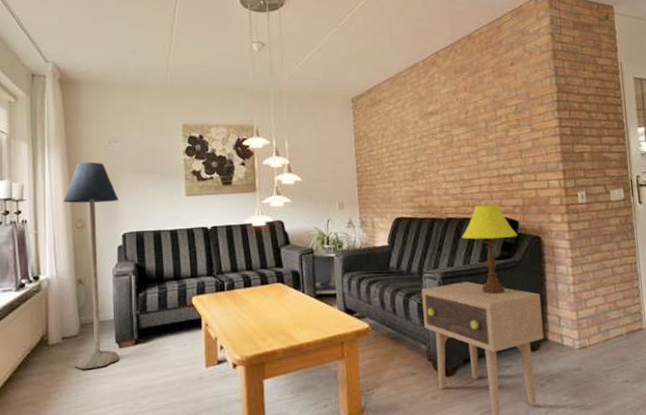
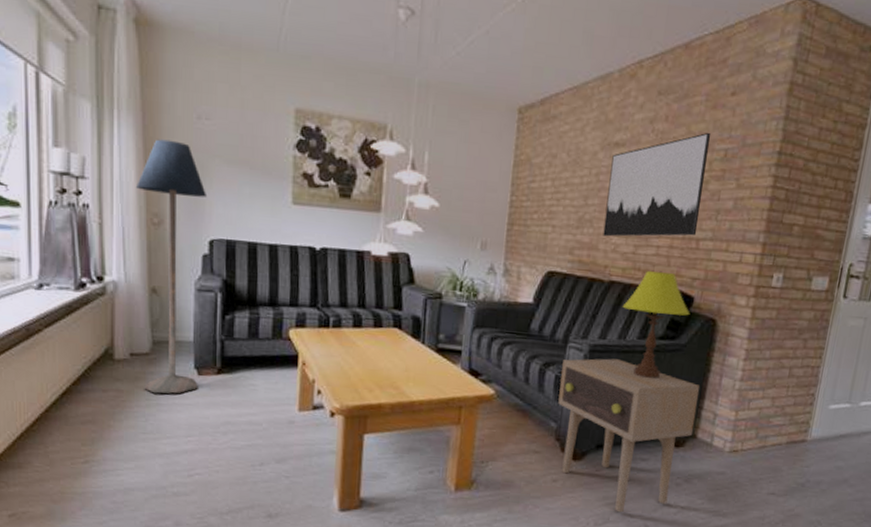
wall art: none [430,94,508,184] -> present [603,132,712,237]

